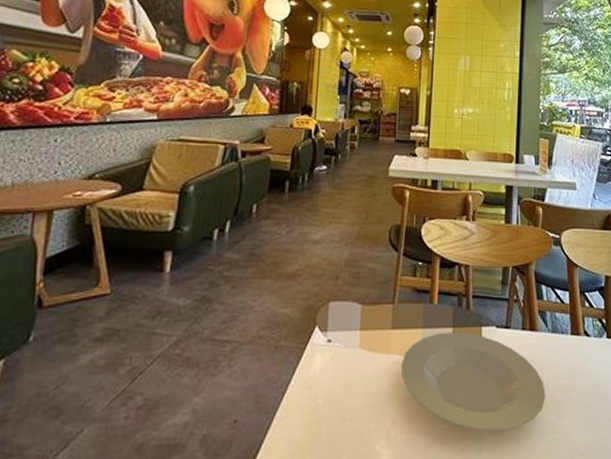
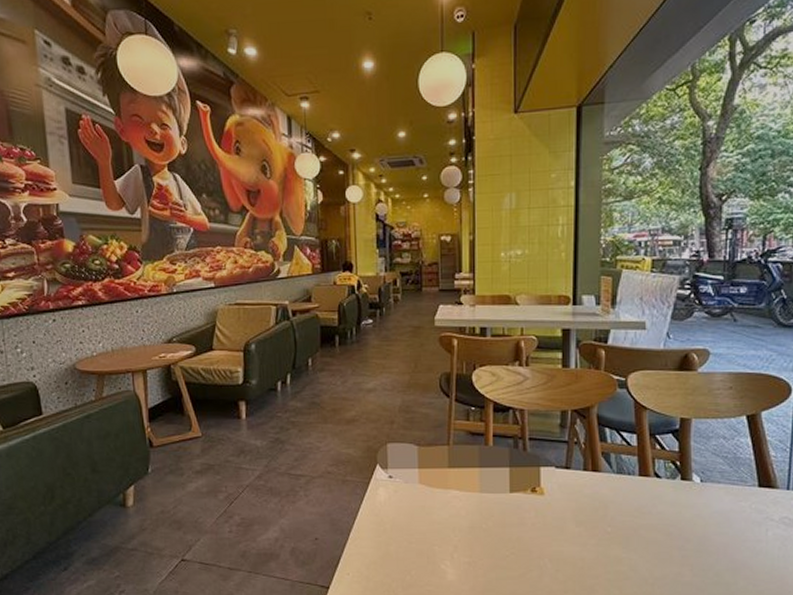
plate: present [400,332,546,433] -> none [459,471,610,561]

